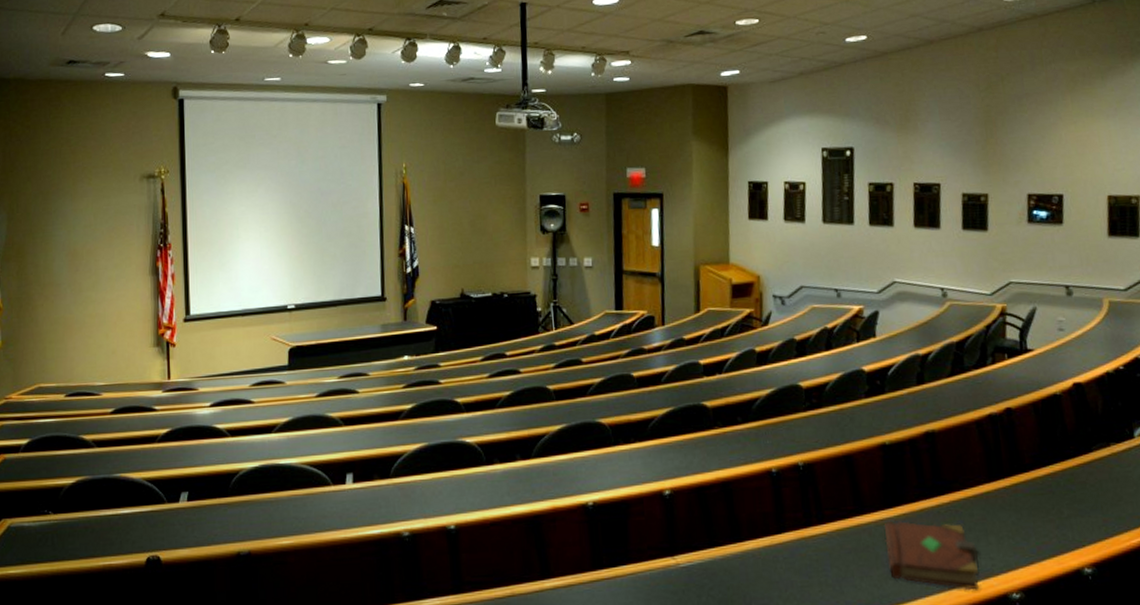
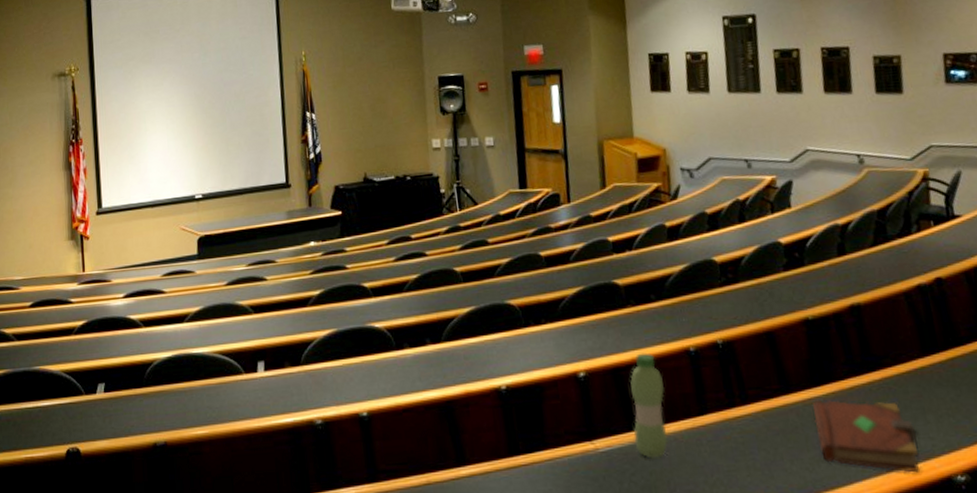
water bottle: none [713,473,746,574] -> present [630,352,668,459]

